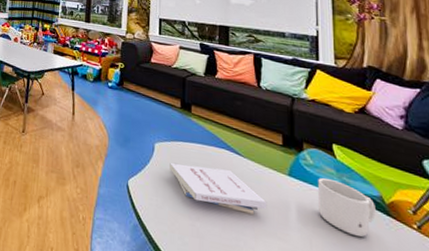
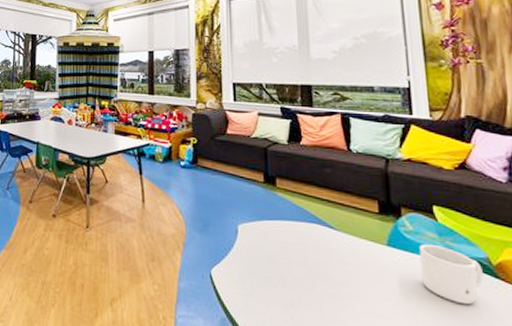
books: present [169,162,267,215] -> none [256,244,367,293]

